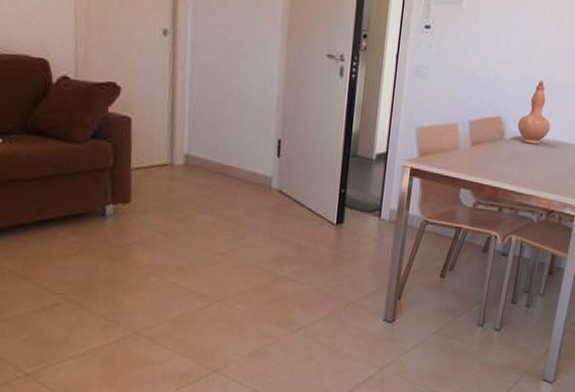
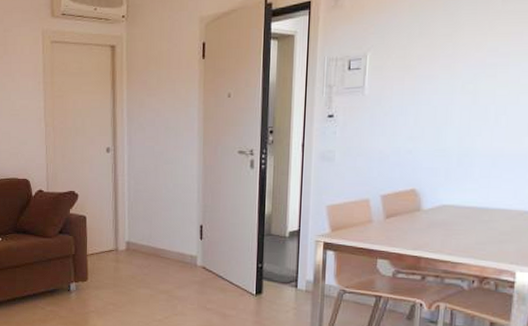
vase: present [517,80,551,145] -> none [435,149,475,213]

